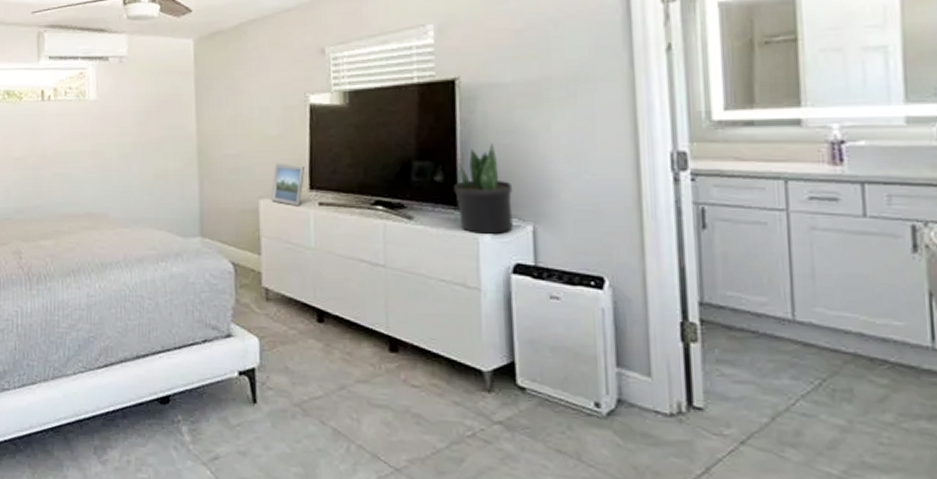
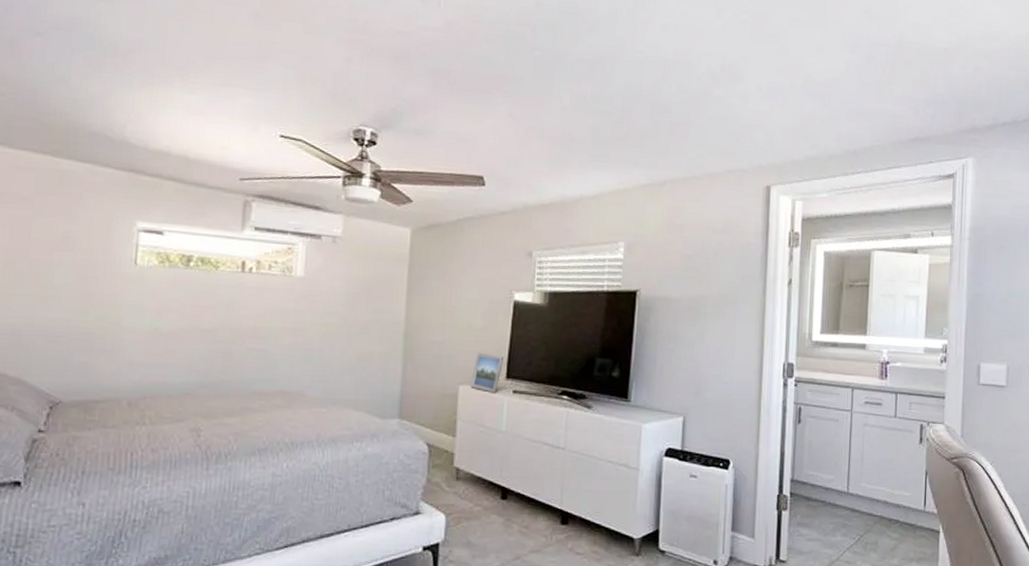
planter: present [453,143,513,234] -> none [626,347,672,423]

